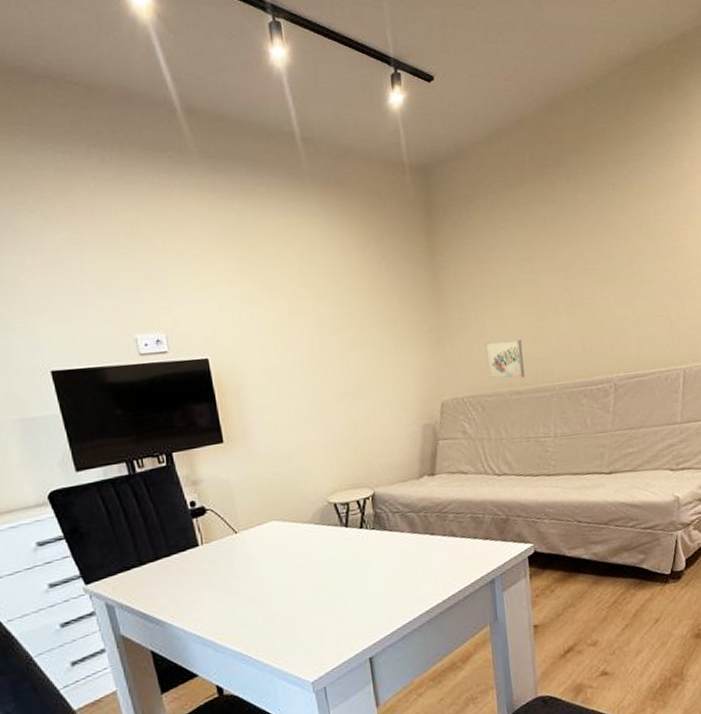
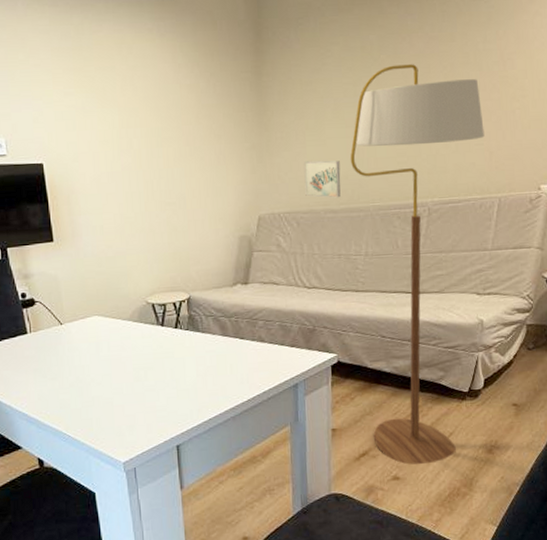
floor lamp: none [531,238,665,658] -> present [350,64,485,465]

